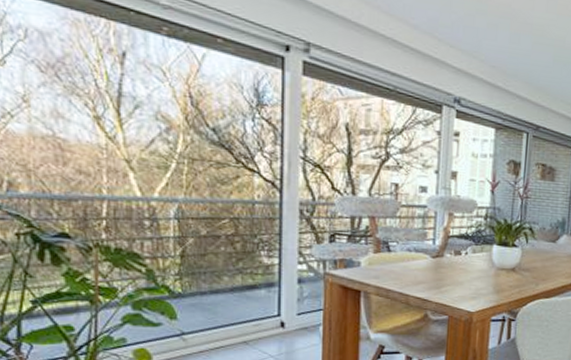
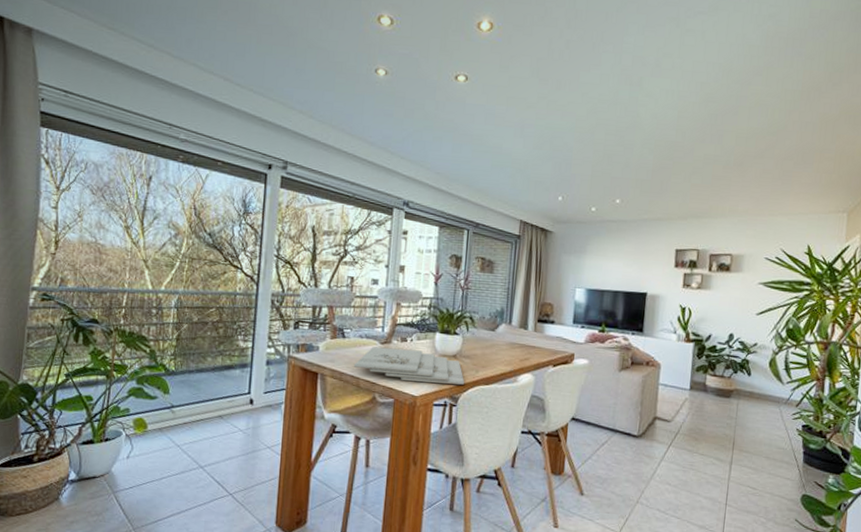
placemat: none [401,261,524,300] -> present [353,346,465,386]

